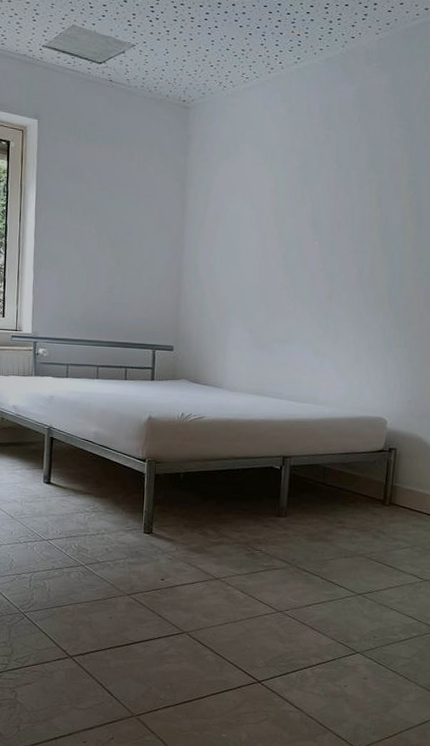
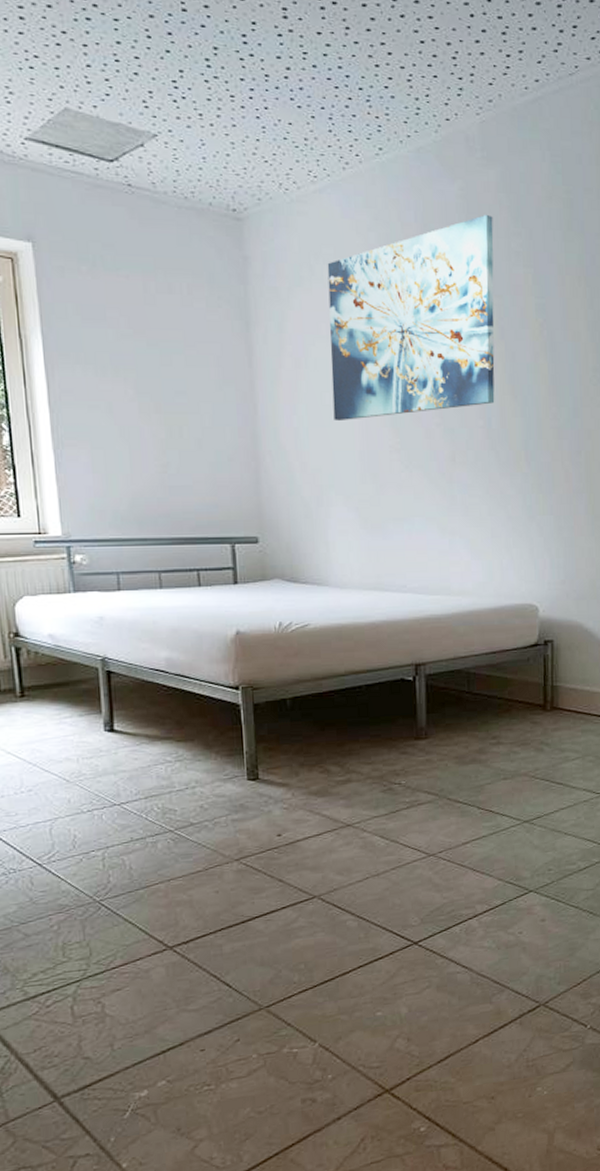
wall art: none [241,109,381,263] -> present [327,214,495,422]

